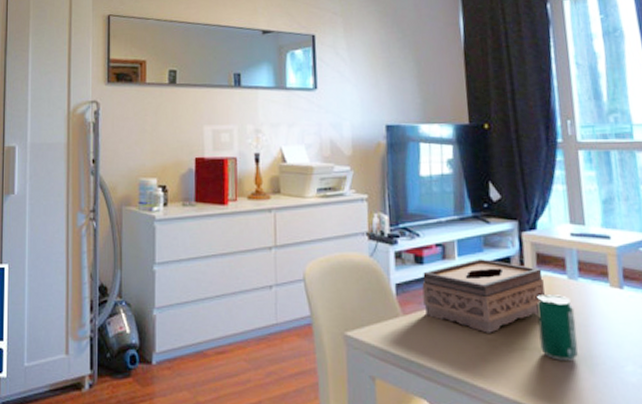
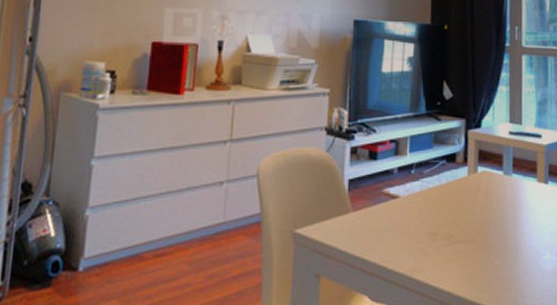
tissue box: present [422,259,545,333] -> none [374,155,483,228]
beverage can: present [536,295,579,360] -> none [475,189,507,252]

